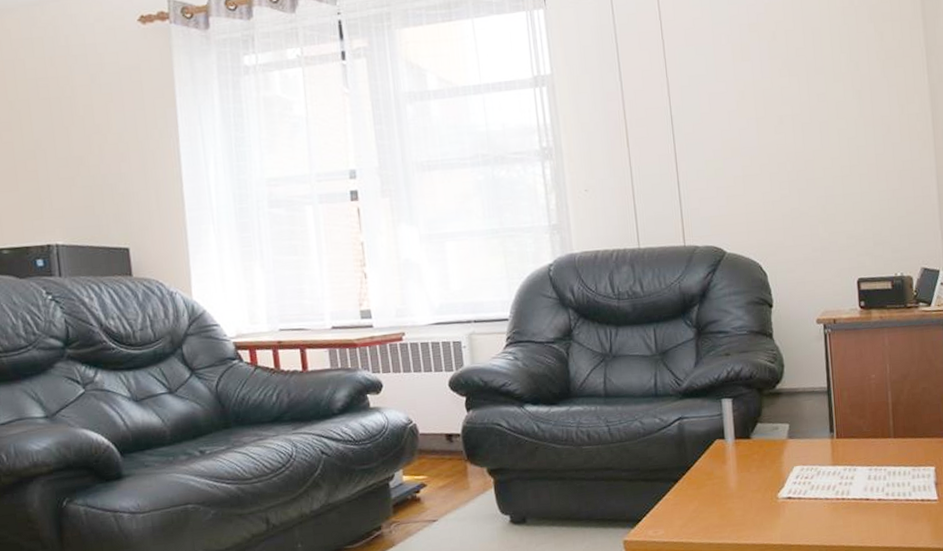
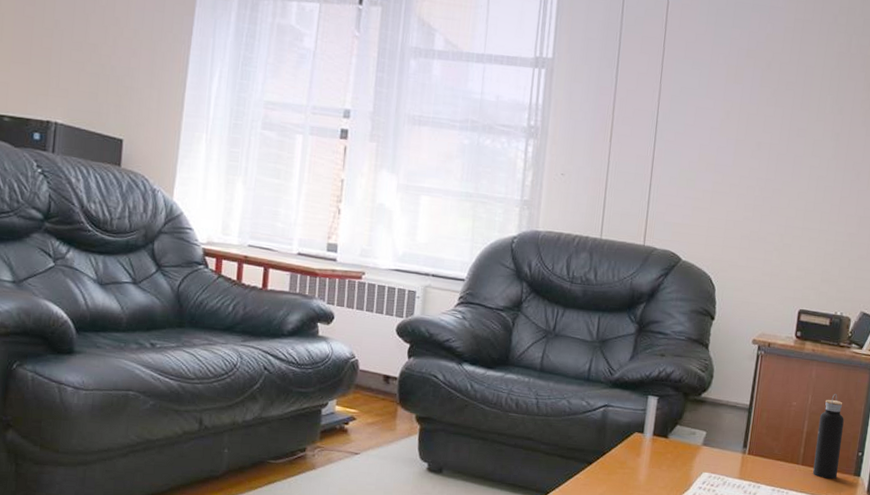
water bottle: none [902,357,933,447] -> present [812,393,844,480]

